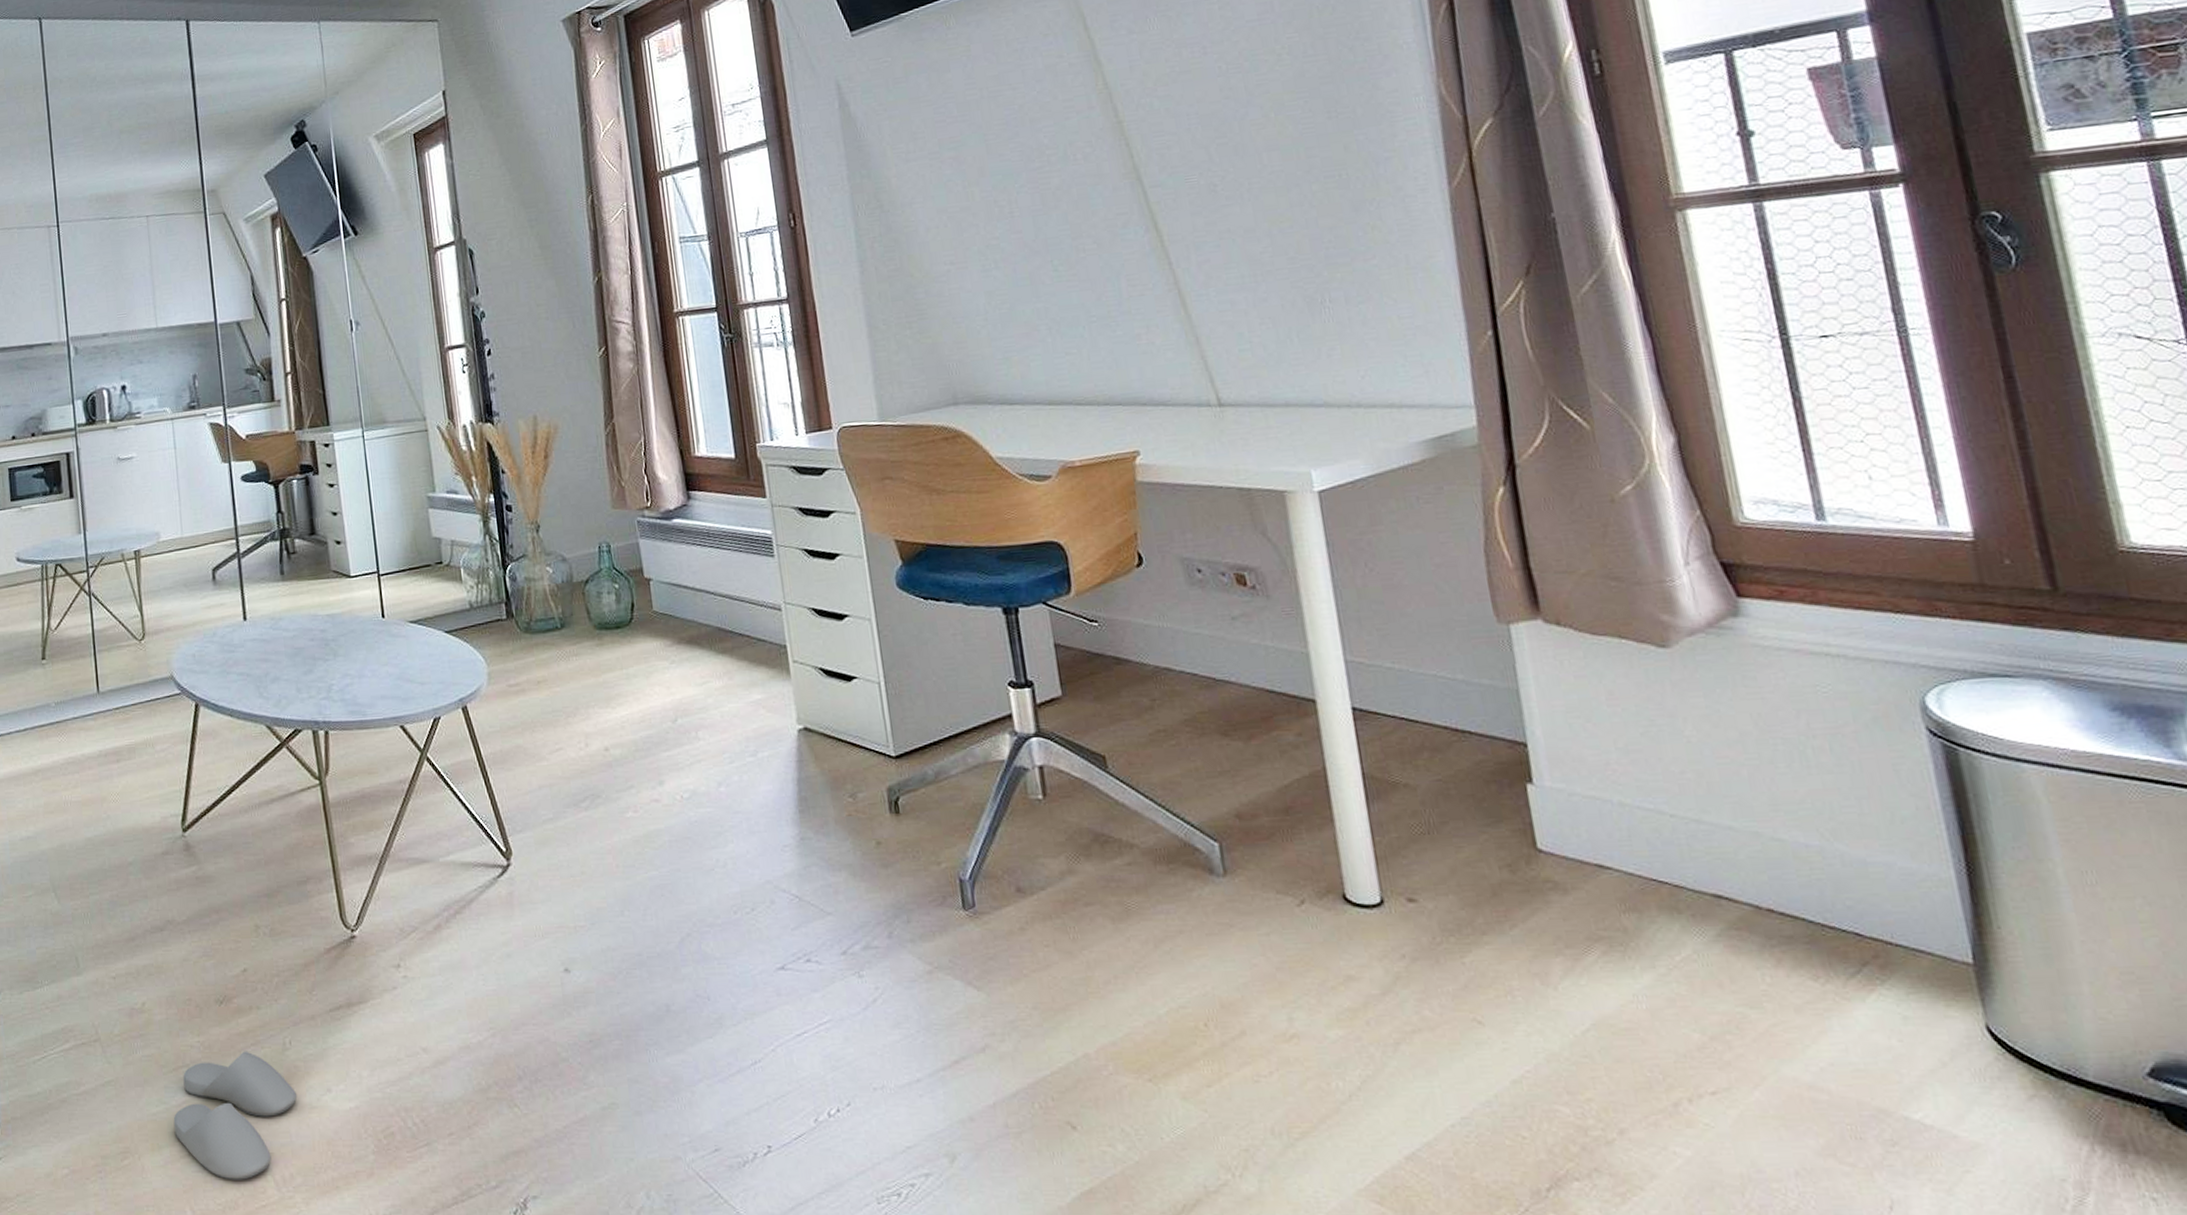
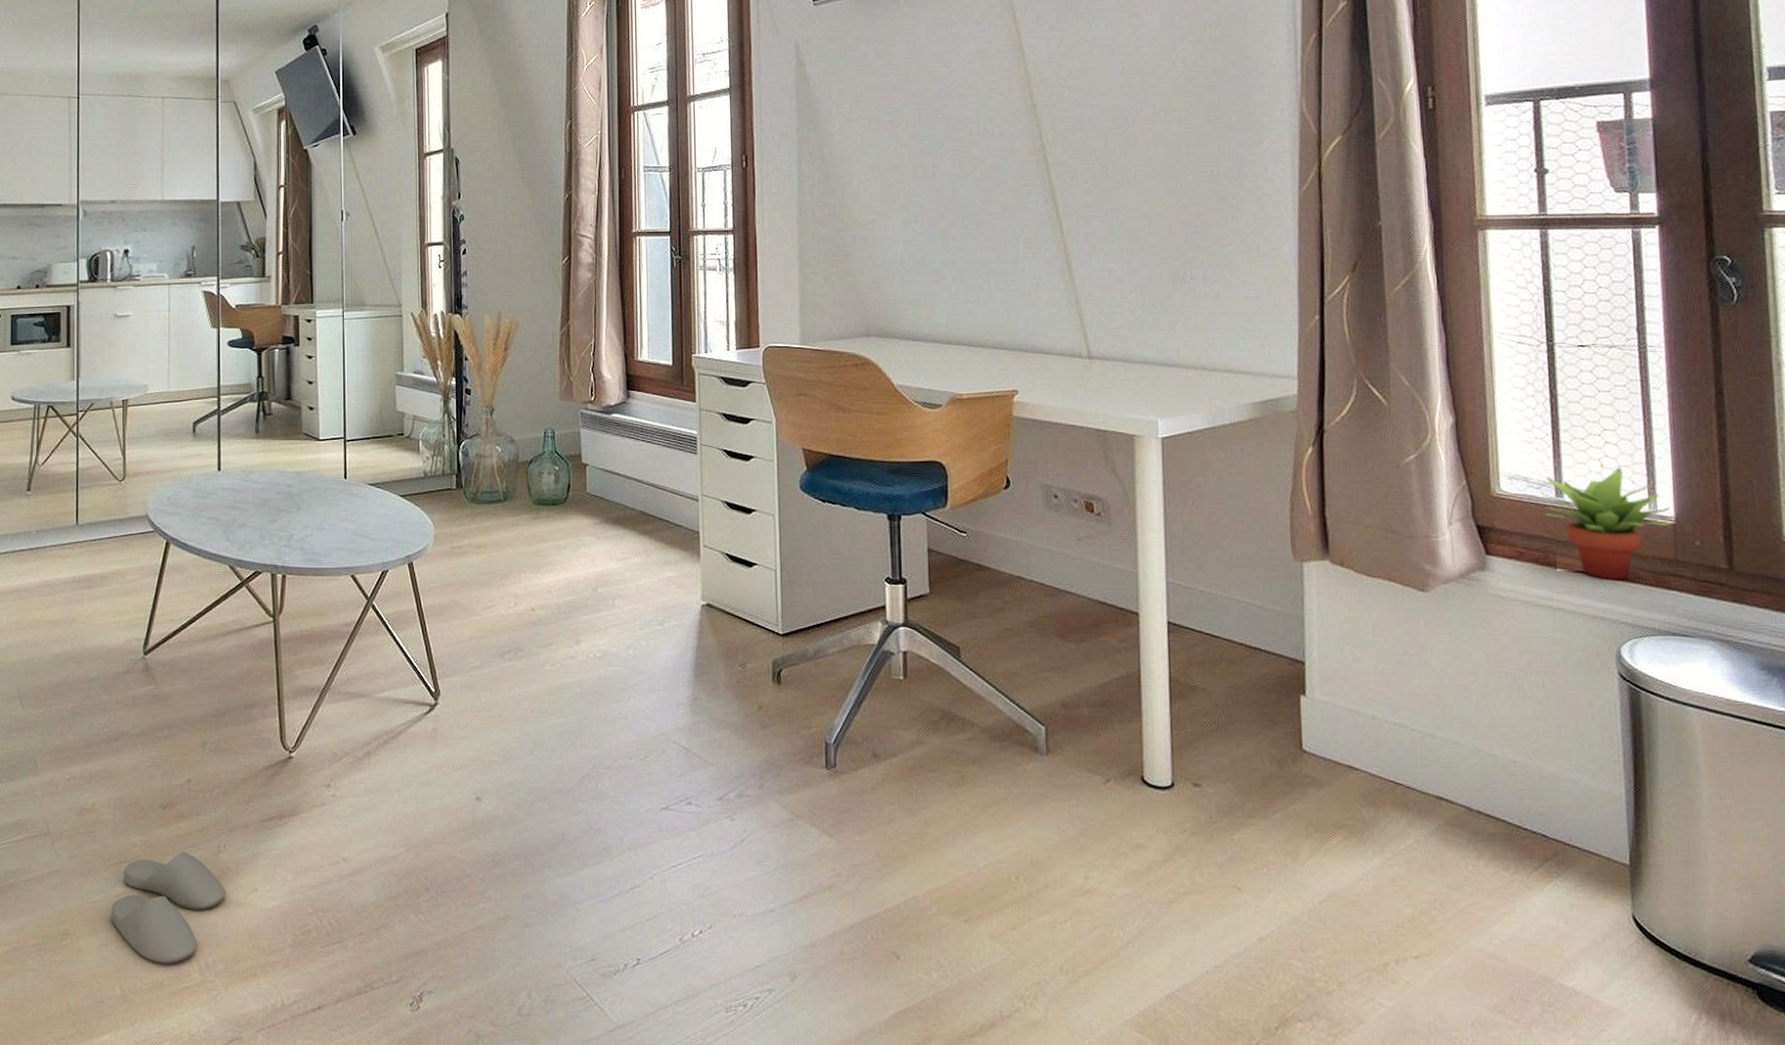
succulent plant: none [1798,477,1972,615] -> present [1542,467,1673,579]

